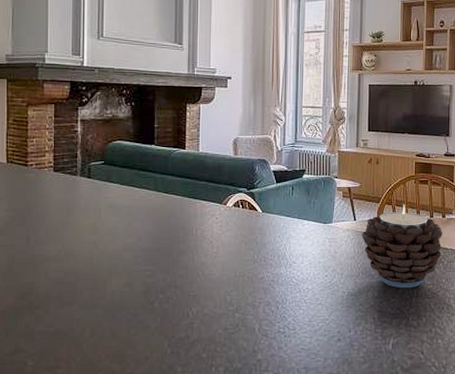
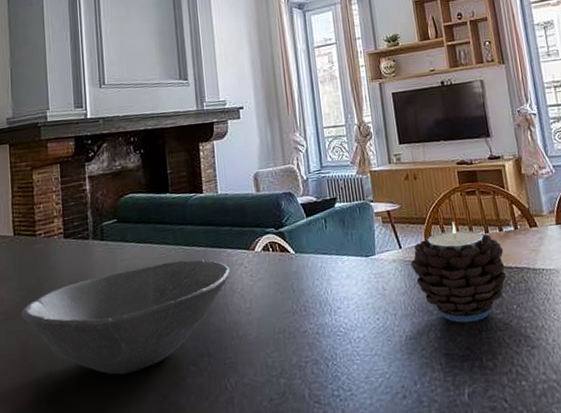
bowl: none [10,205,202,293] -> present [21,259,230,375]

